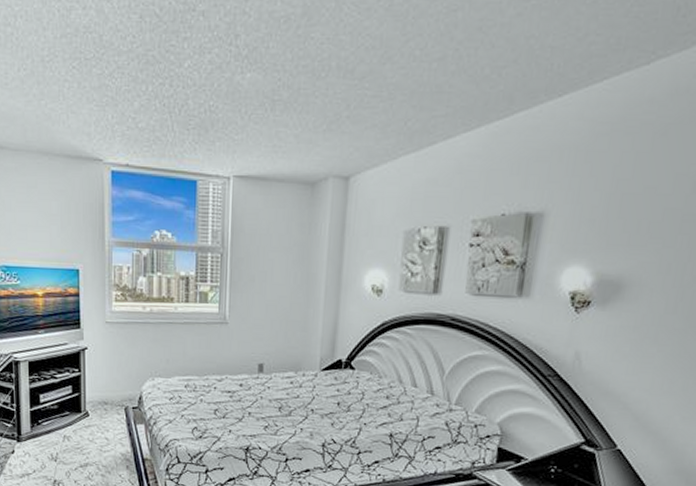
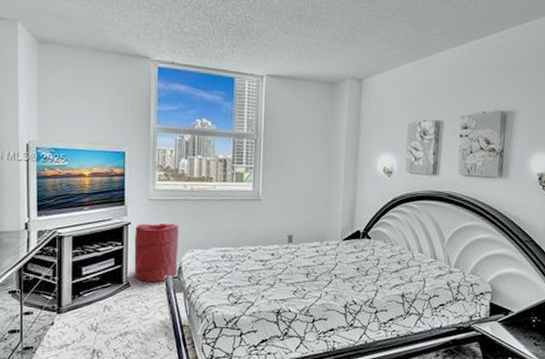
laundry hamper: none [92,348,138,413] -> present [134,223,179,283]

